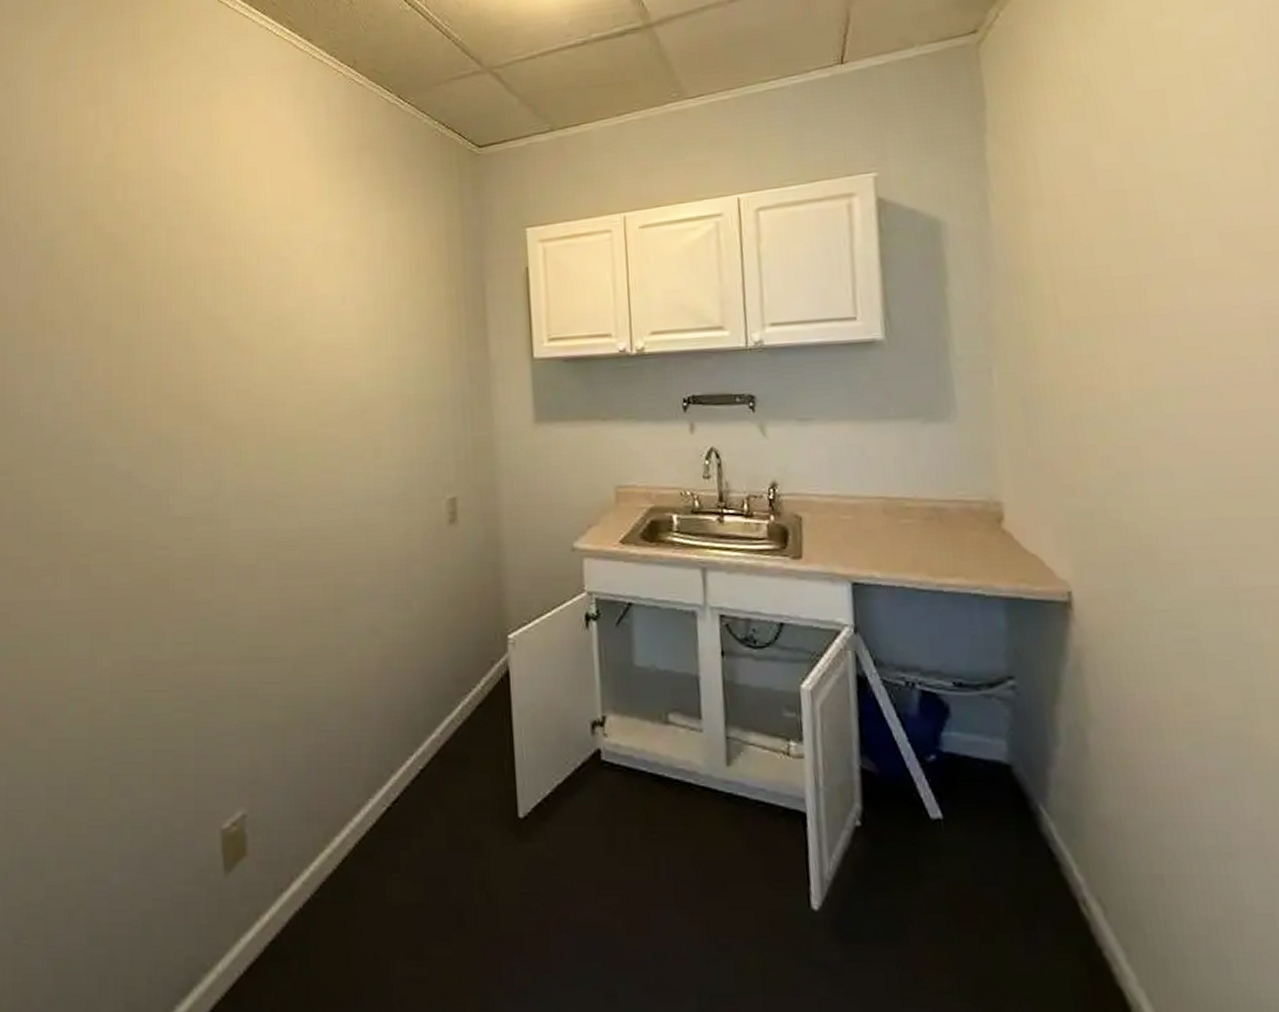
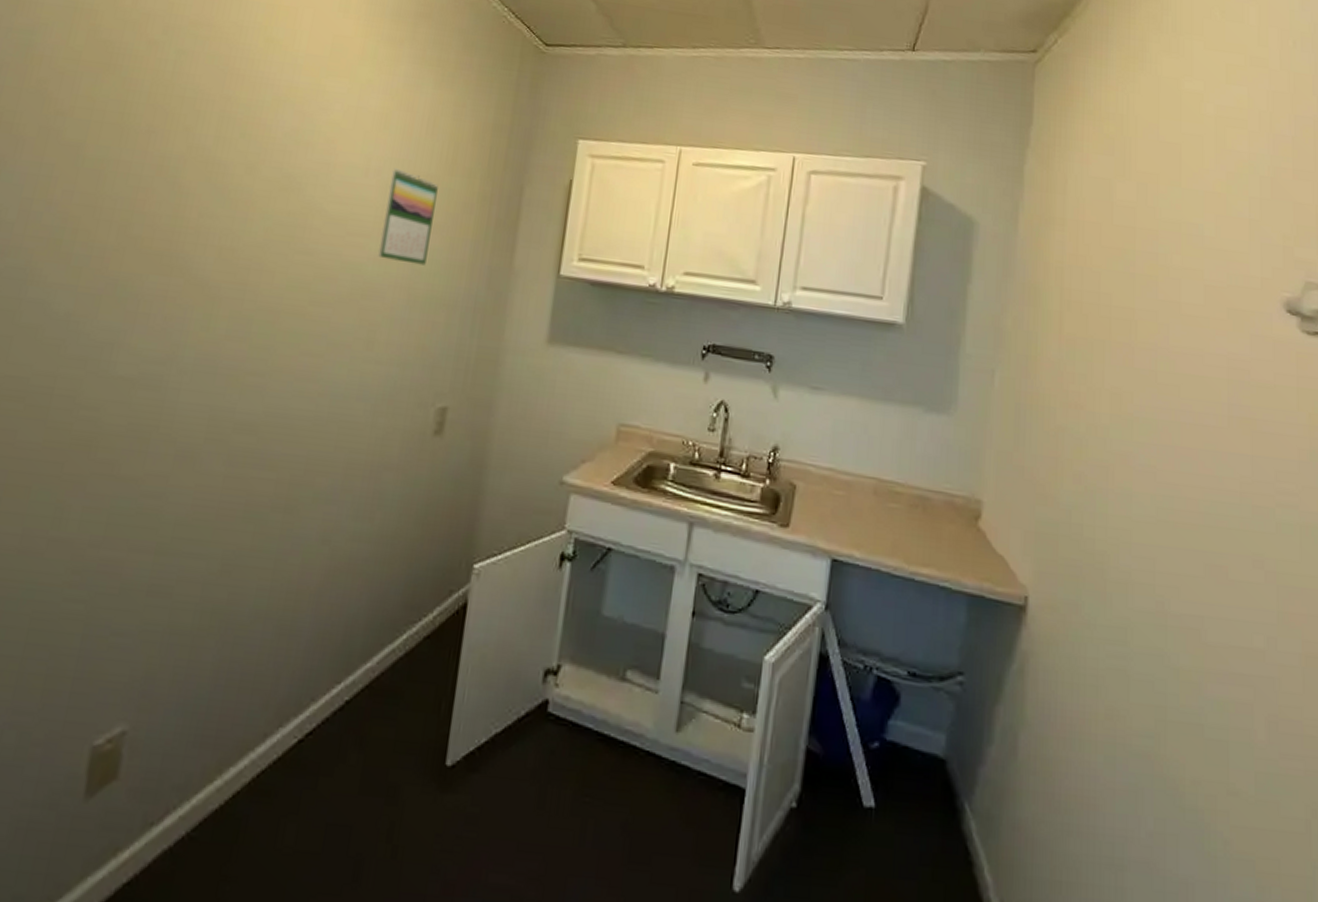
calendar: none [365,290,411,374] -> present [377,168,438,266]

